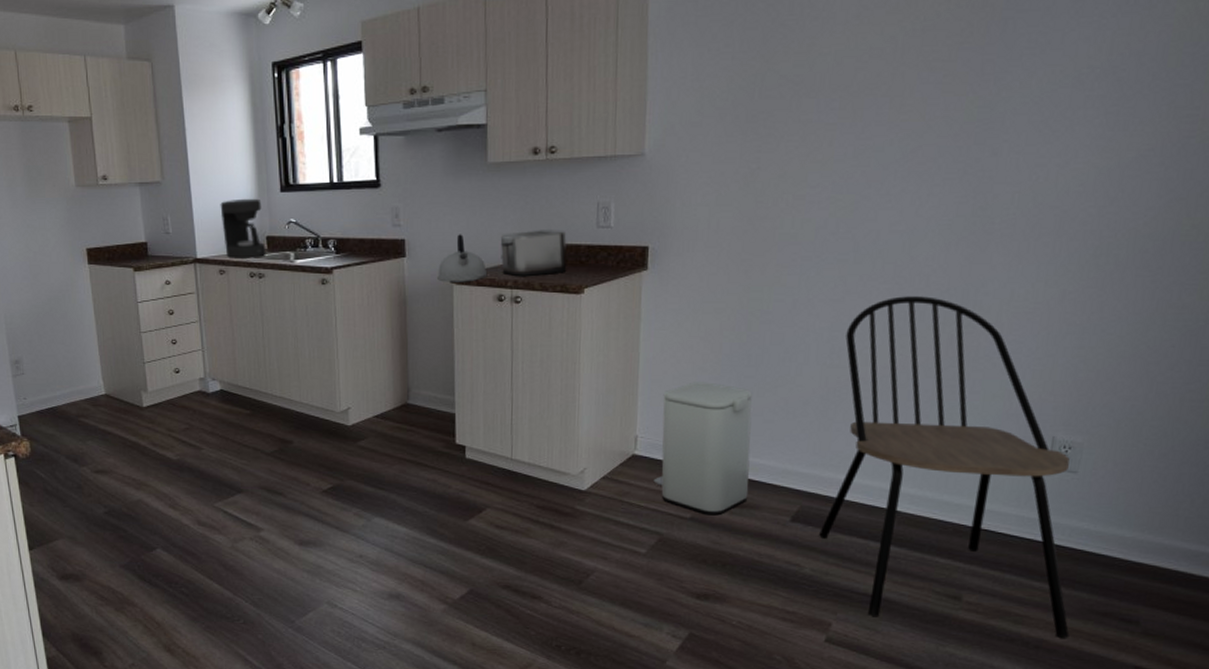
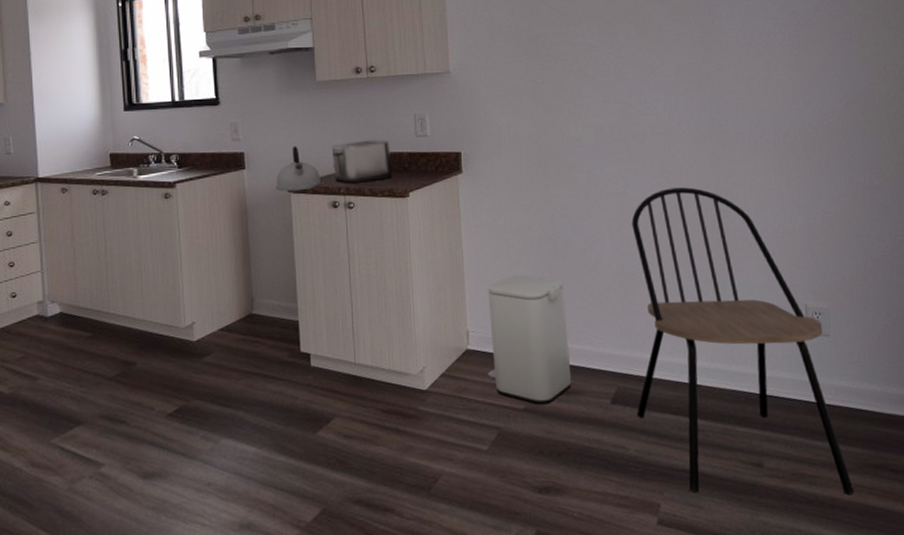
coffee maker: present [220,198,266,258] -> none [64,117,110,176]

